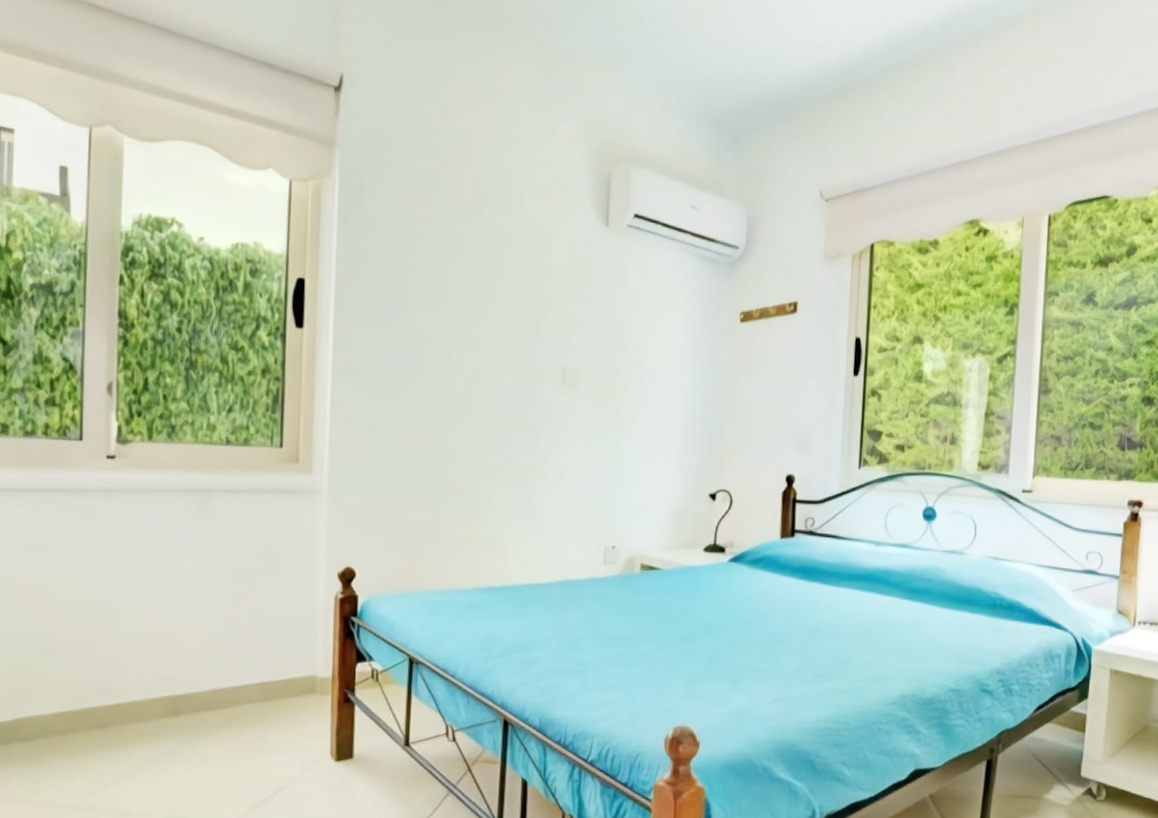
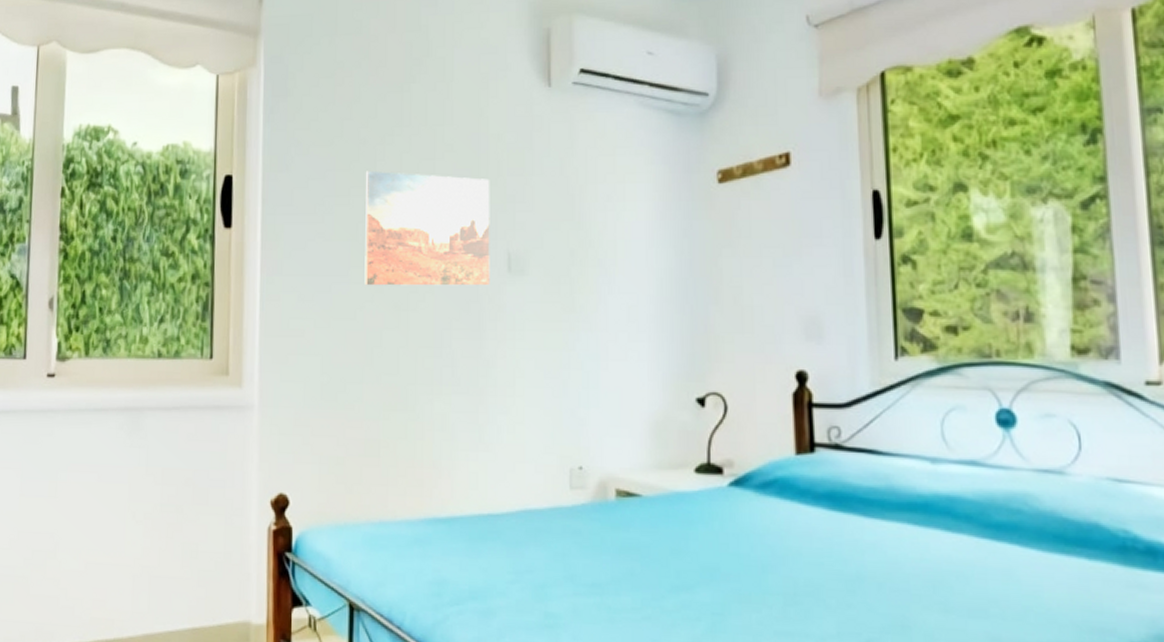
wall art: none [432,286,551,394] -> present [364,170,490,286]

